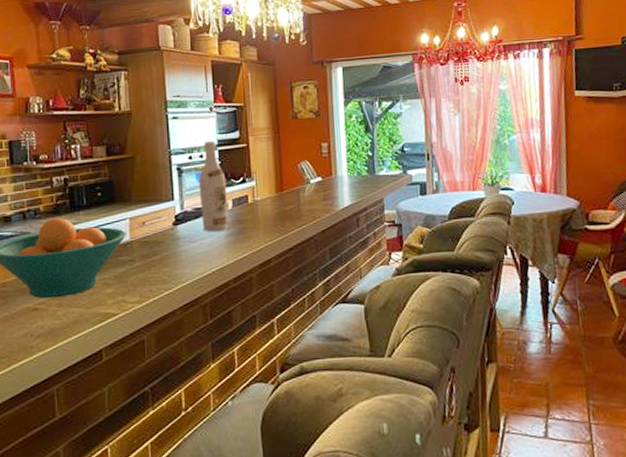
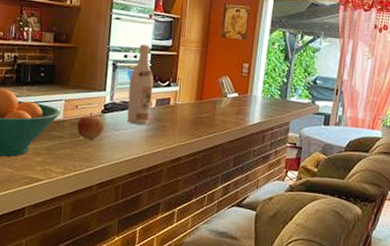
apple: none [147,227,178,258] -> present [76,113,104,139]

